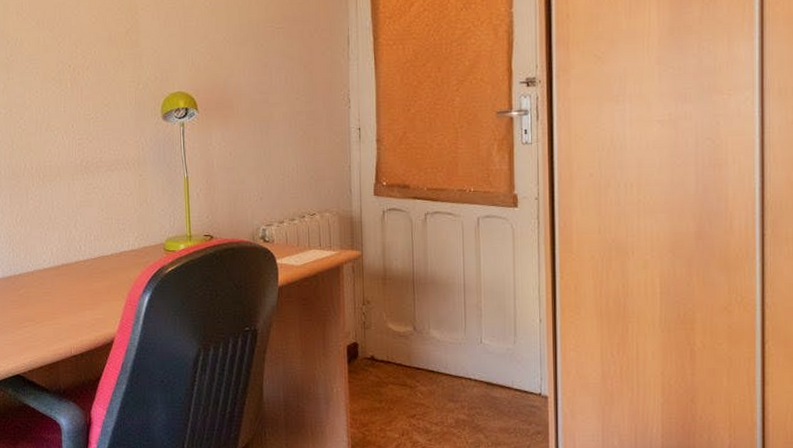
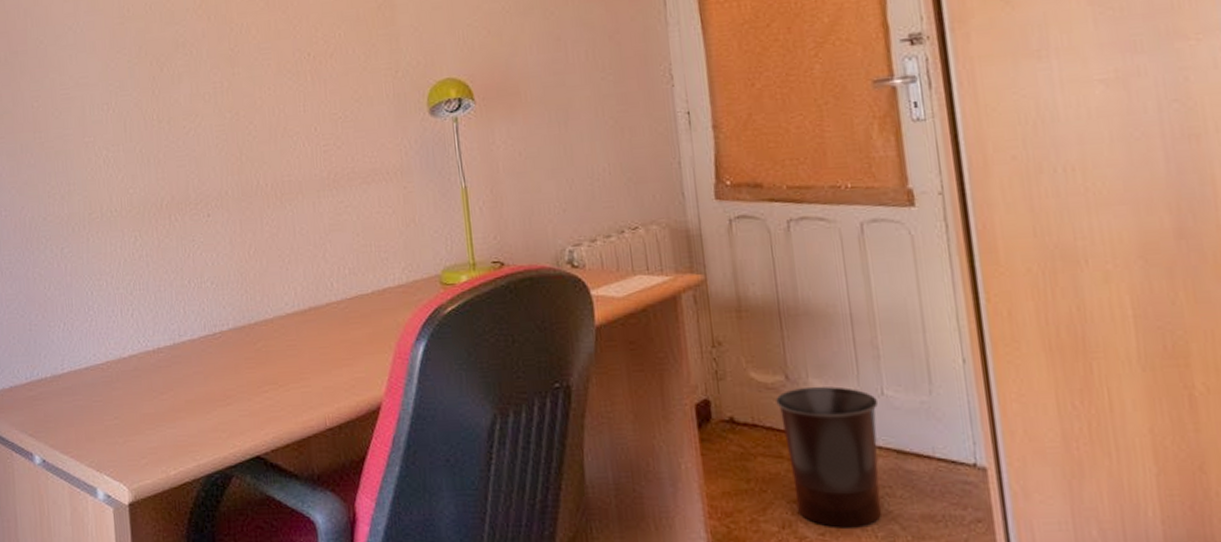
waste bin: none [405,335,478,436] -> present [776,386,883,528]

